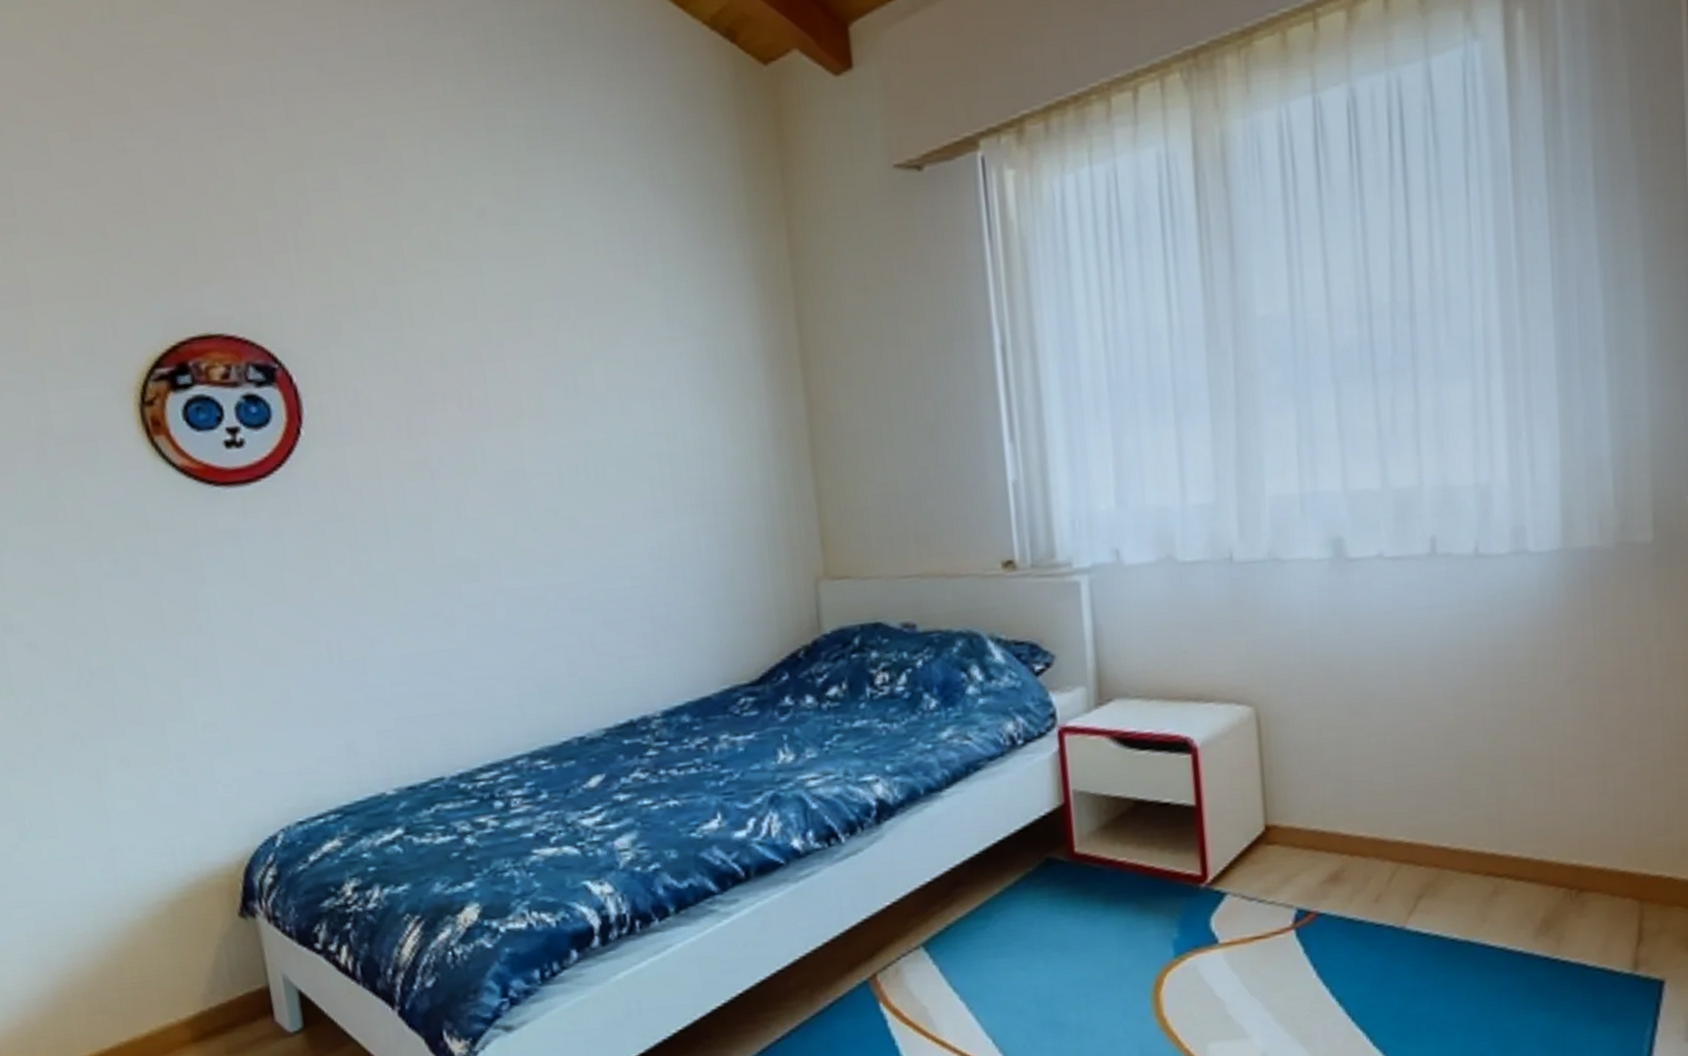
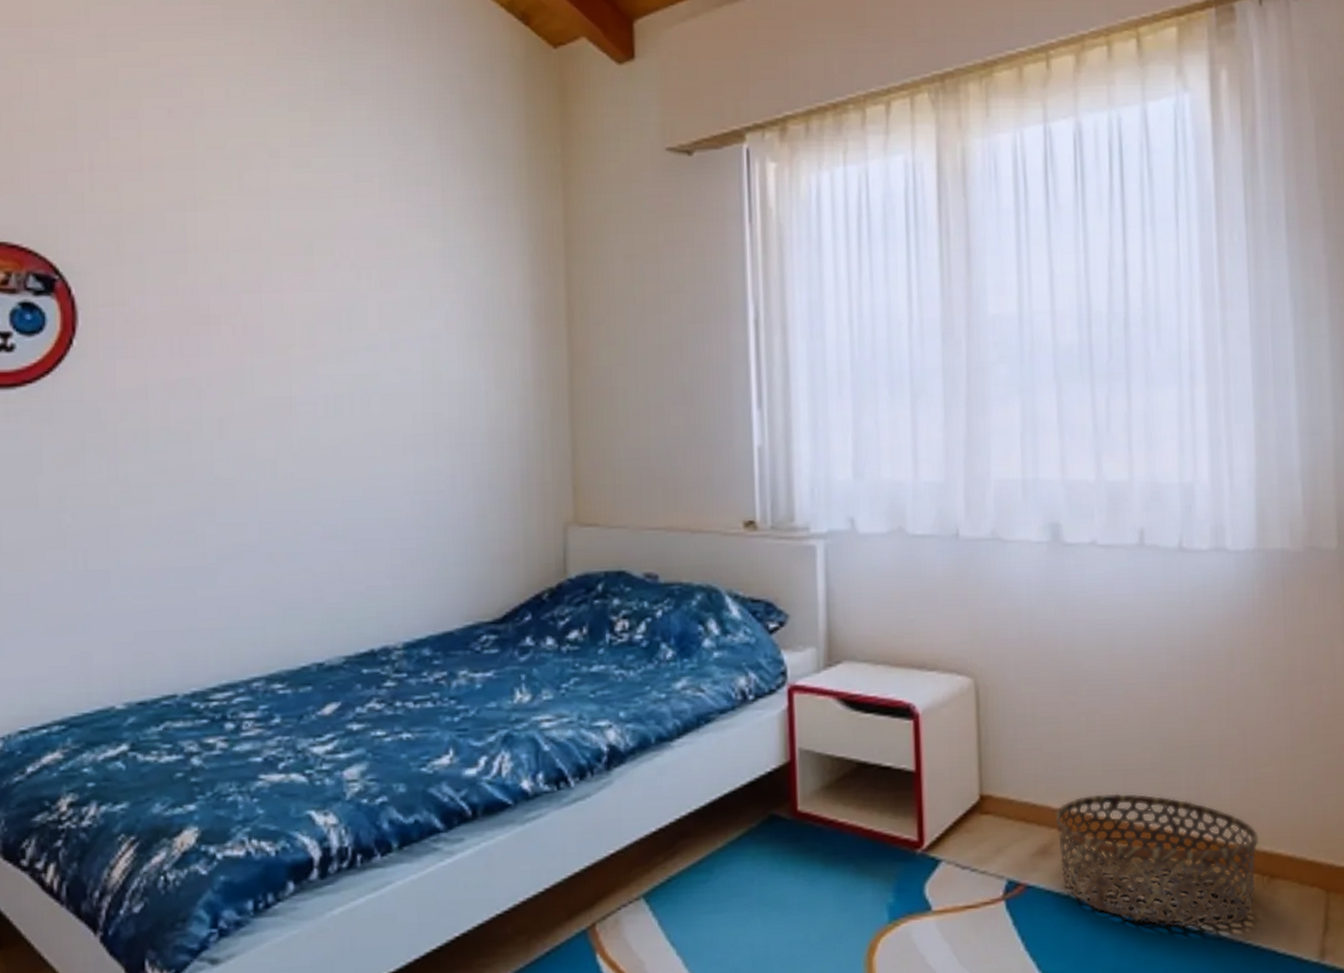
basket: none [1346,814,1566,946] -> present [1055,793,1259,927]

